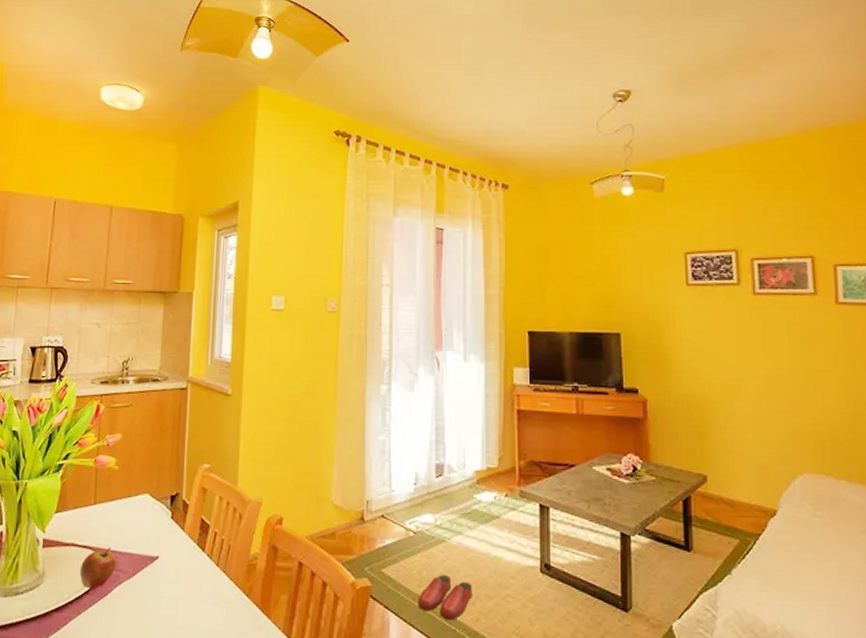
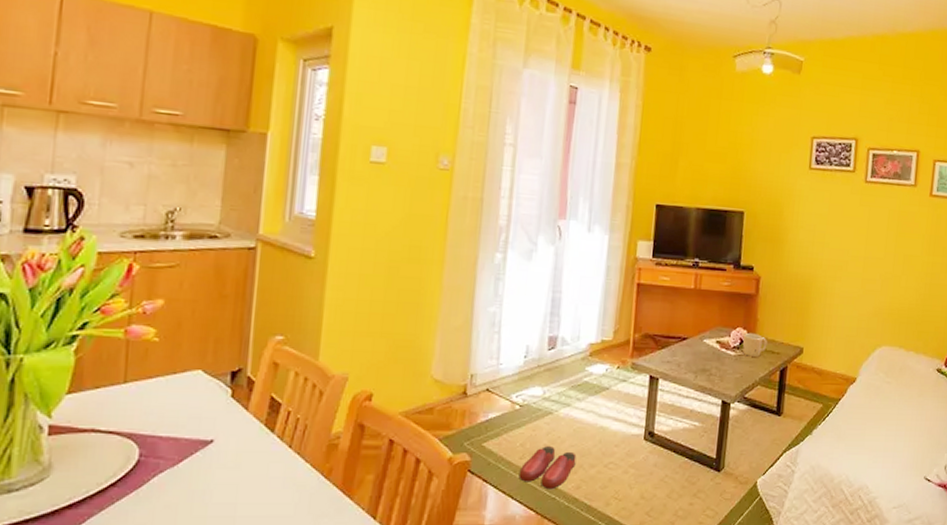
fruit: present [79,547,117,590] -> none [102,432,156,481]
mug: none [635,459,664,485] -> present [742,332,768,357]

